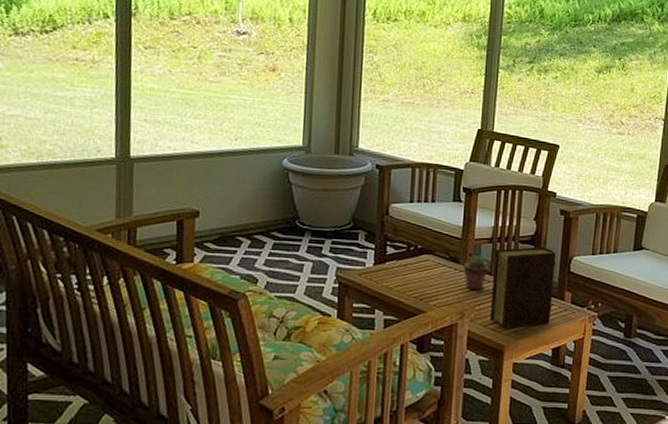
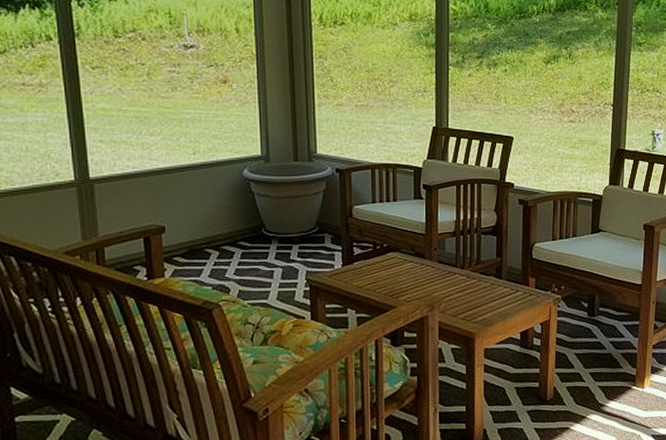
potted succulent: present [463,255,489,291] -> none [429,249,454,283]
diary: present [489,246,556,330] -> none [458,236,518,318]

